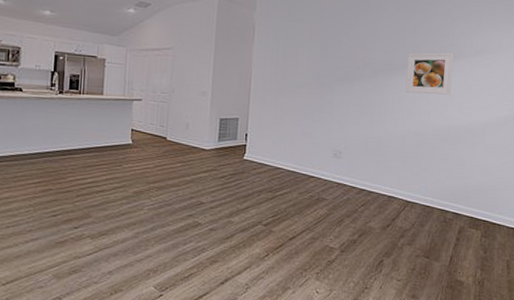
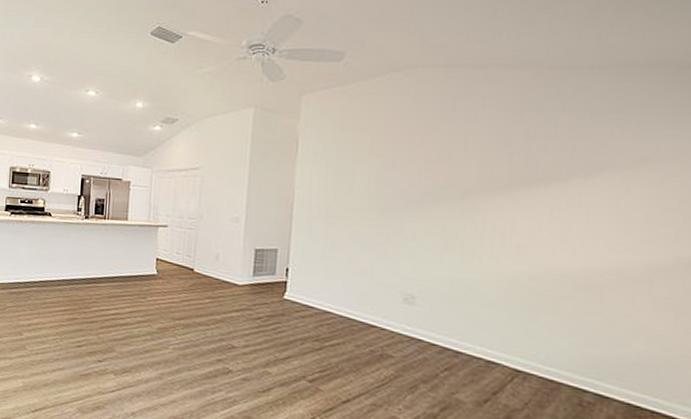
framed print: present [405,52,453,95] -> none [513,163,595,224]

